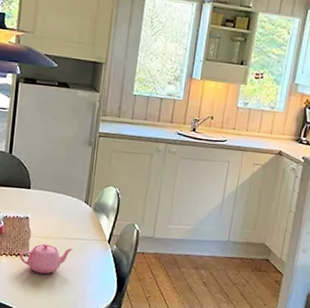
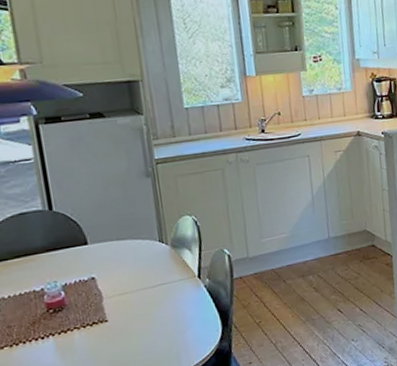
teapot: present [19,243,74,274] -> none [94,297,160,337]

